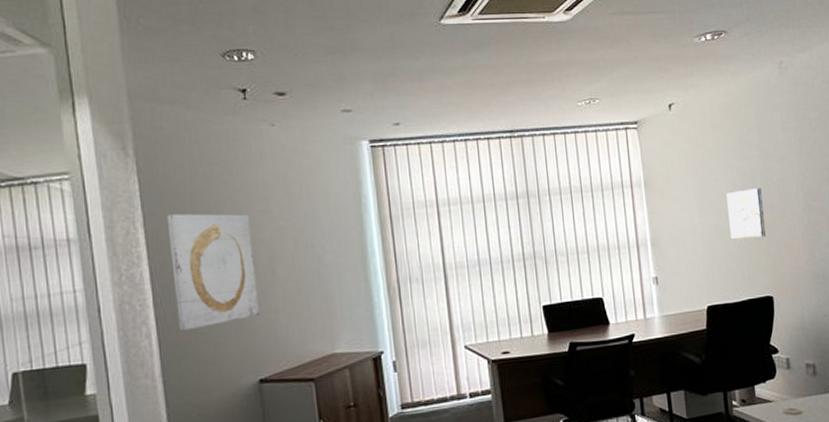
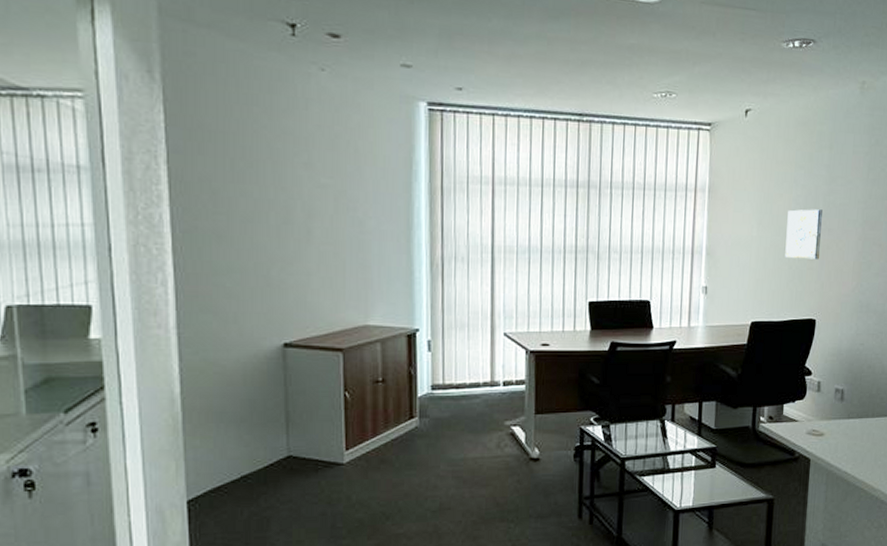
wall art: present [166,213,260,331] -> none [194,153,290,283]

